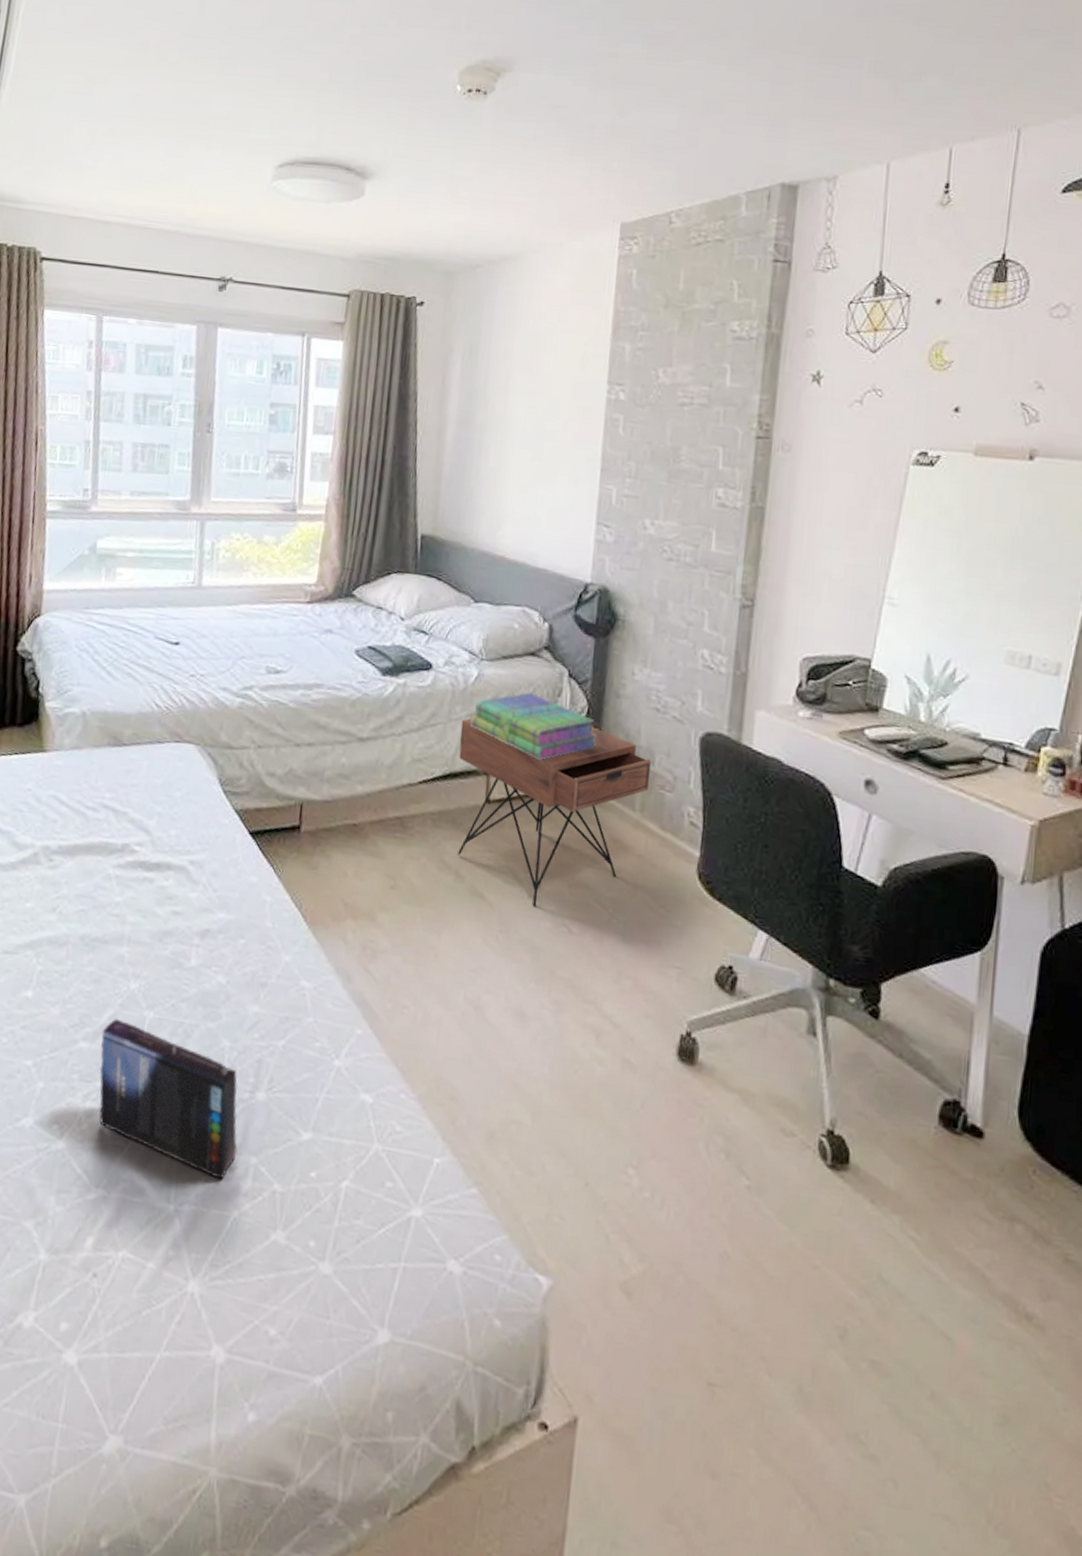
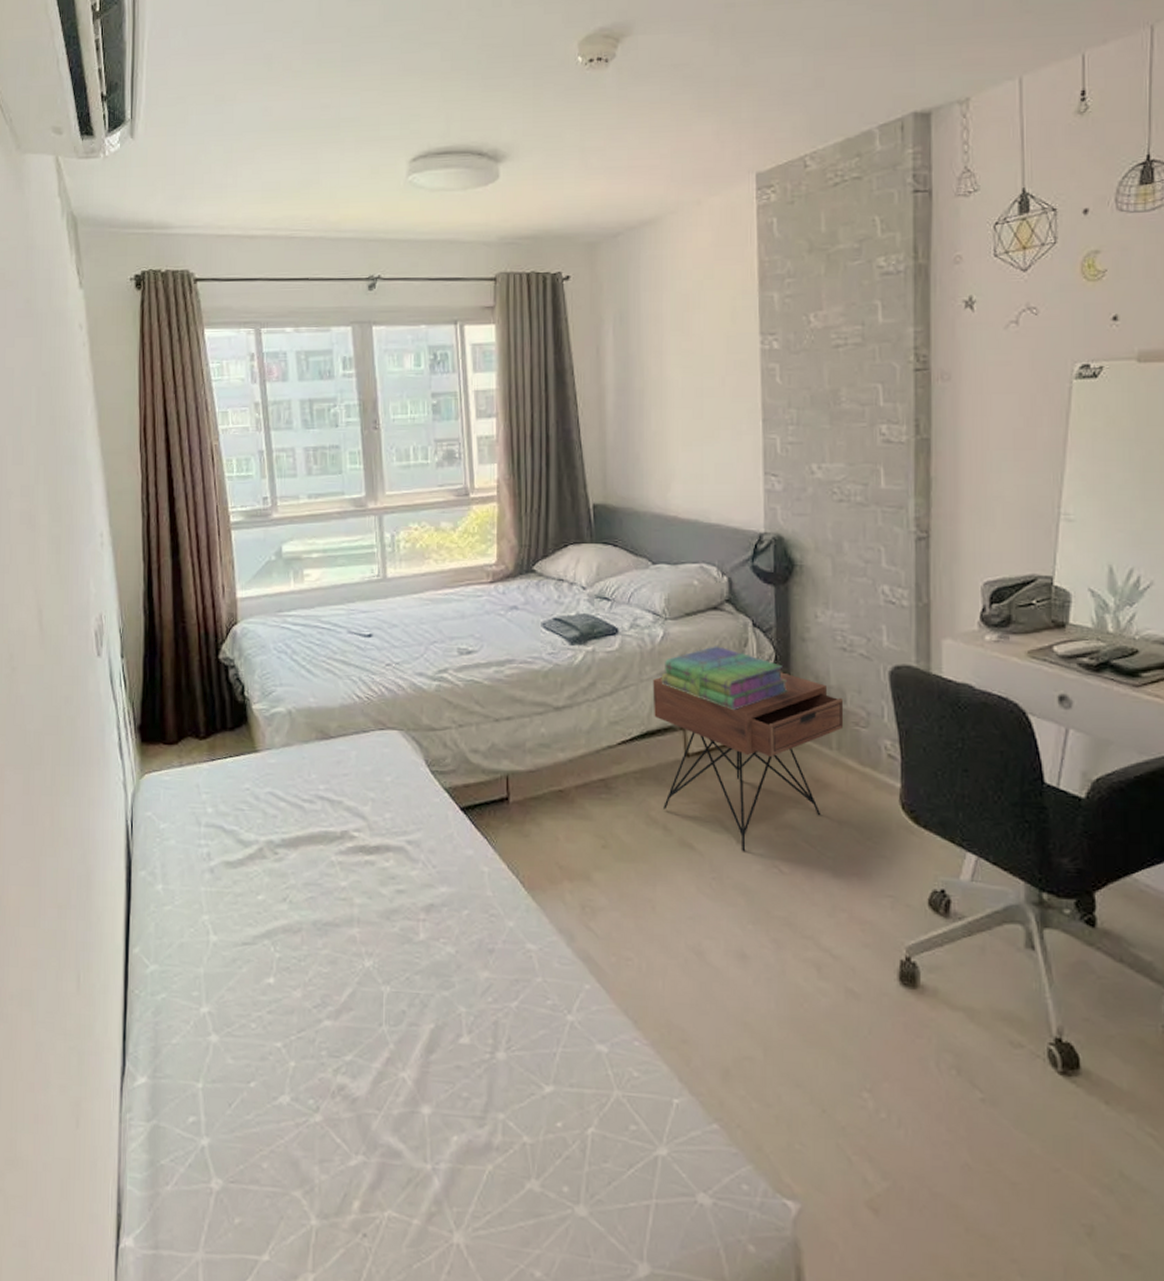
hardback book: present [99,1018,238,1180] -> none [343,995,485,1137]

